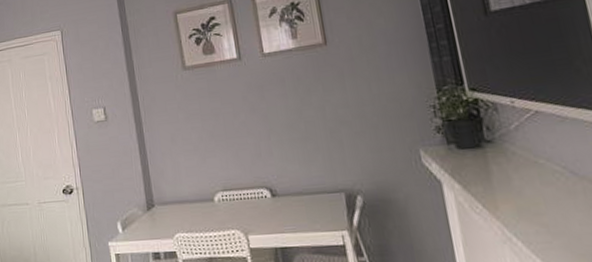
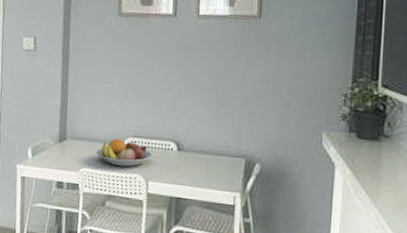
fruit bowl: none [188,194,246,226] -> present [96,138,152,167]

